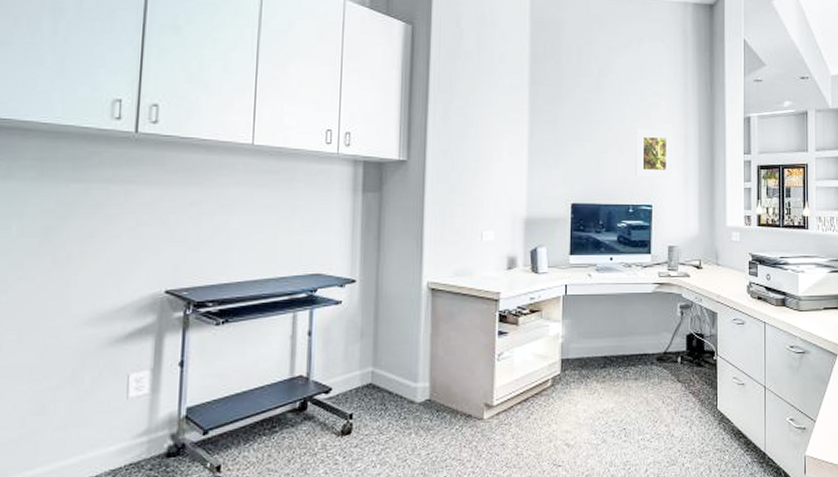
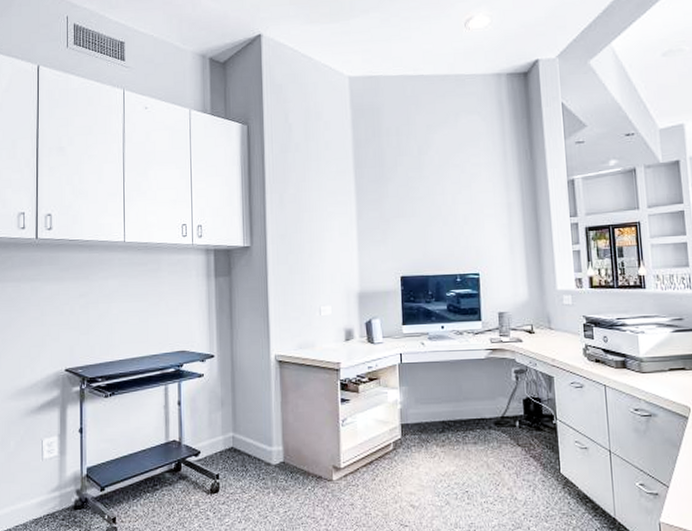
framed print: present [635,129,674,178] -> none [458,200,499,248]

